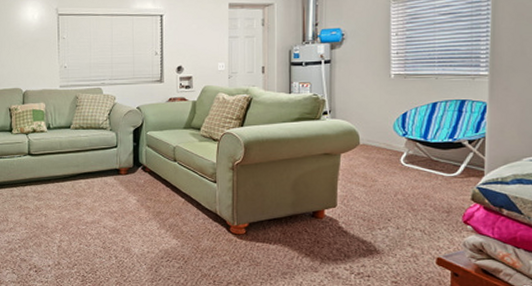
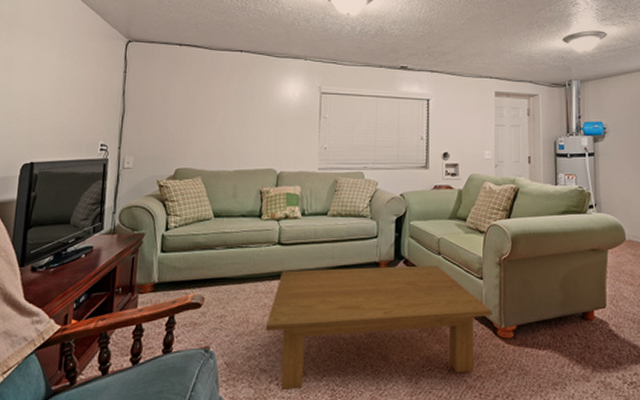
coffee table: none [22,171,225,277] -> present [265,265,492,391]

